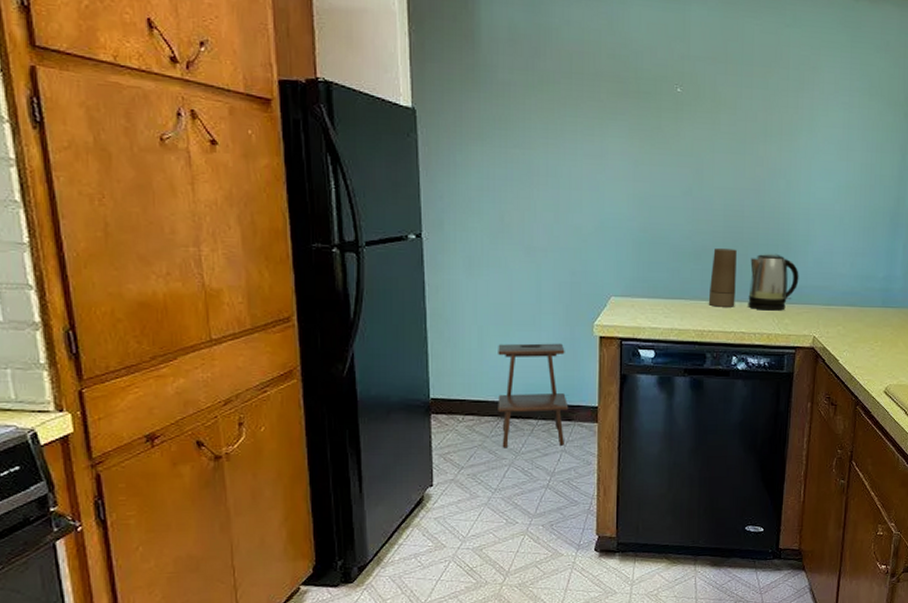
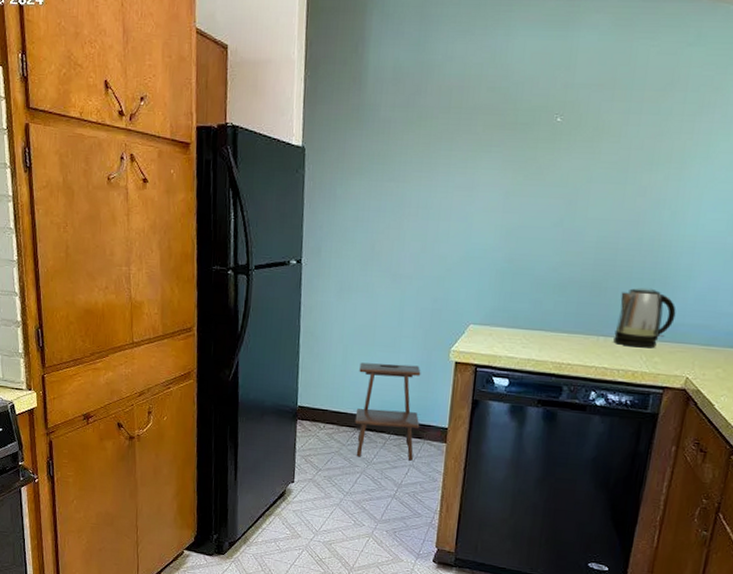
canister: present [708,248,737,307] -> none [570,281,607,342]

